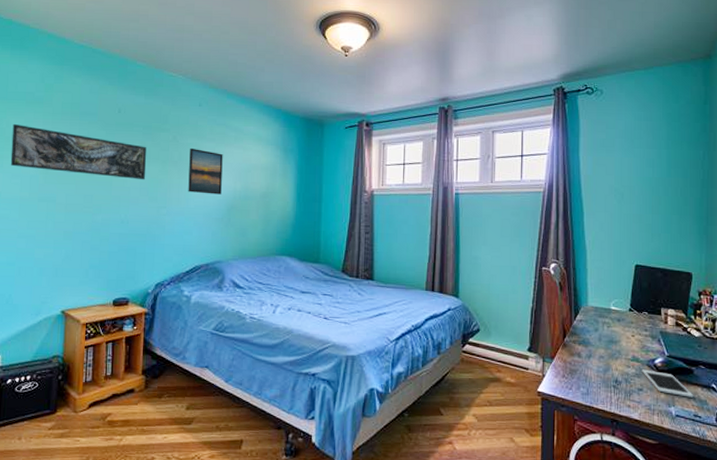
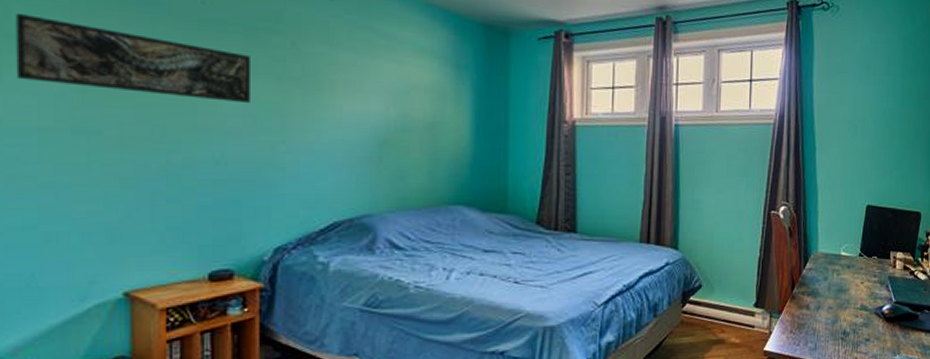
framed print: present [188,147,223,195] -> none [318,59,369,125]
cell phone: present [641,369,694,398] -> none [869,318,918,344]

